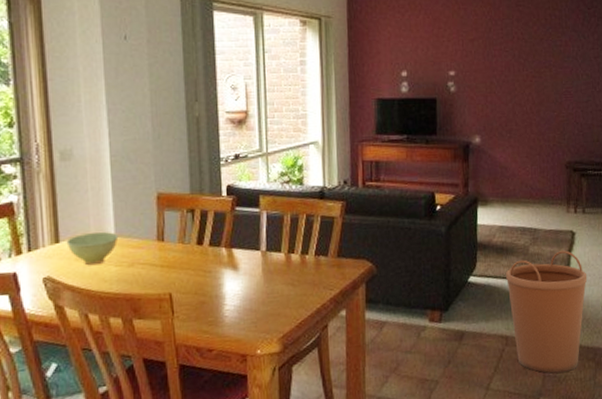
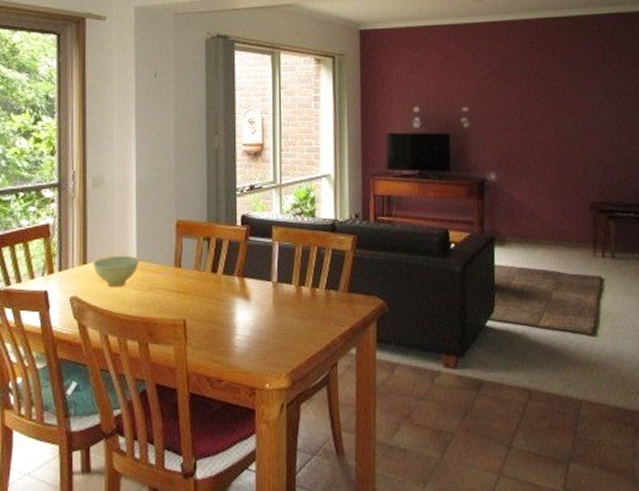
basket: present [506,250,588,374] -> none [527,298,620,437]

